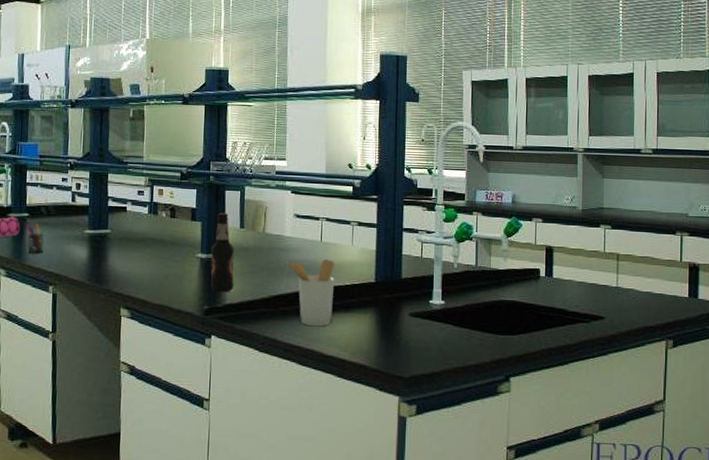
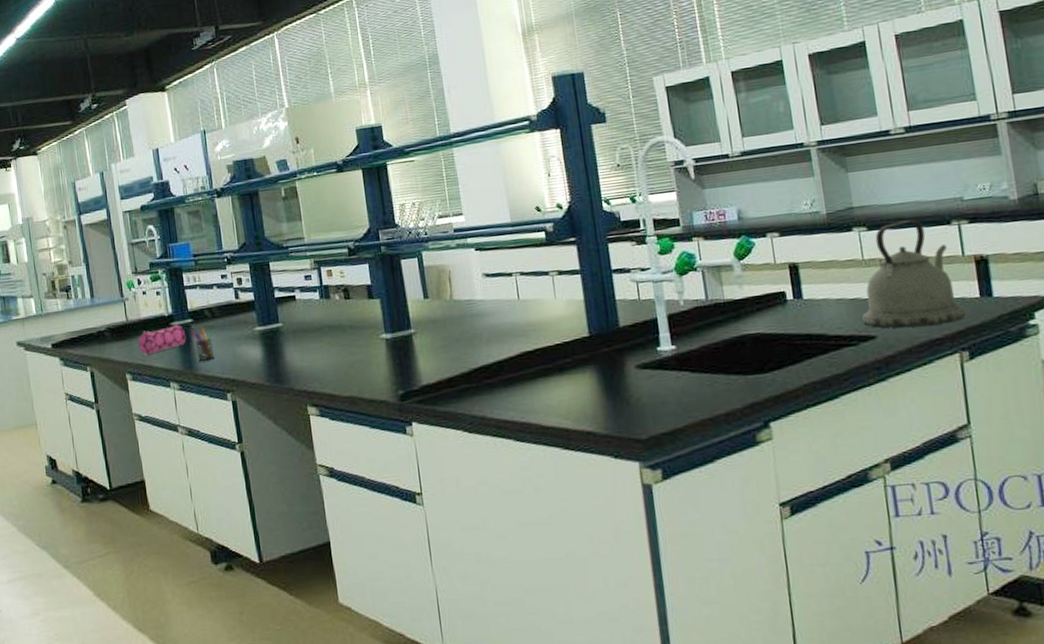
bottle: present [210,213,234,292] -> none [395,285,428,374]
utensil holder: present [285,259,335,326] -> none [481,318,546,396]
kettle: none [597,226,676,315] -> present [862,220,966,329]

